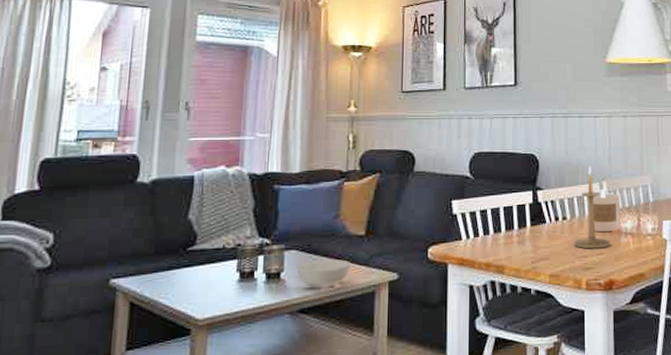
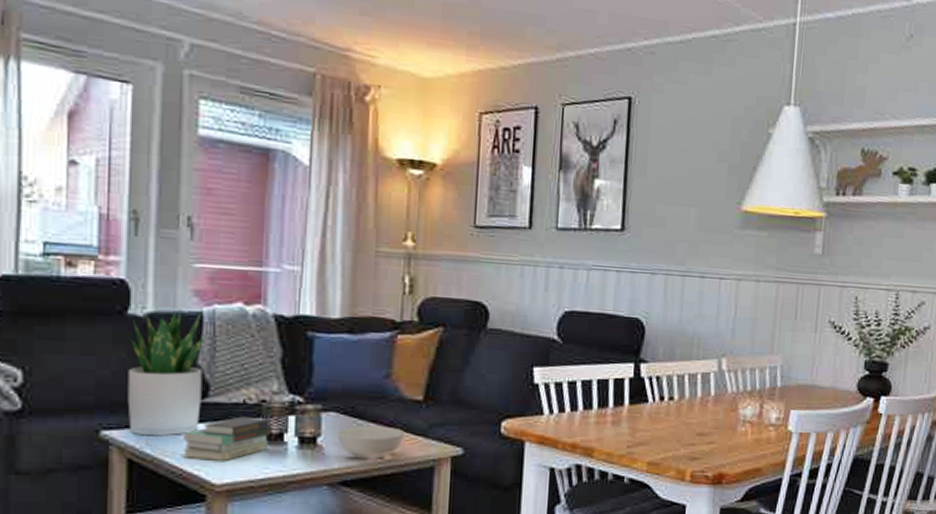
planter: none [132,174,194,282] -> present [127,309,204,437]
books: none [174,259,245,299] -> present [182,416,272,461]
candlestick: present [573,166,610,249] -> none [679,338,724,437]
candle: present [588,189,620,233] -> none [700,367,741,419]

